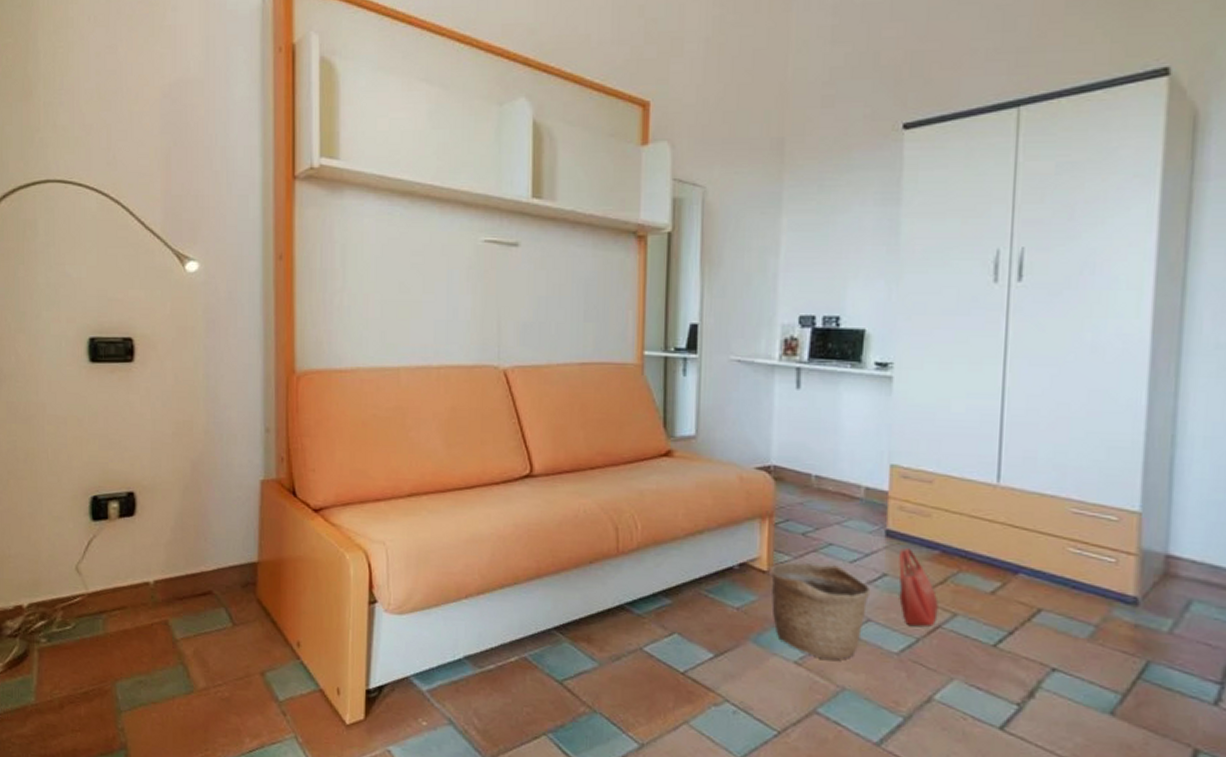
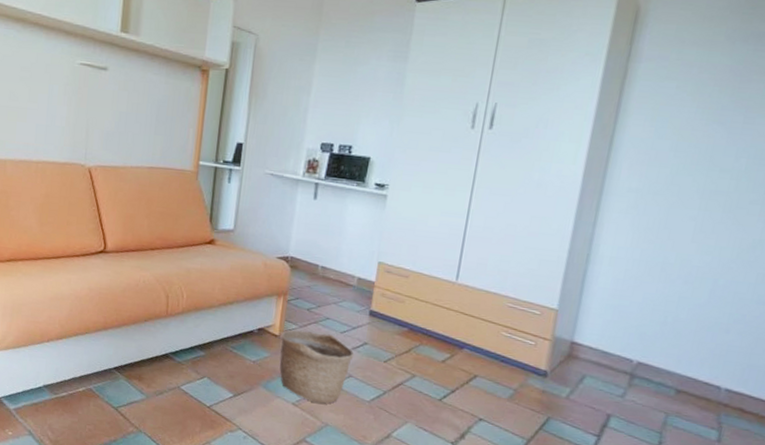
handbag: present [898,547,939,627] -> none [374,324,403,383]

